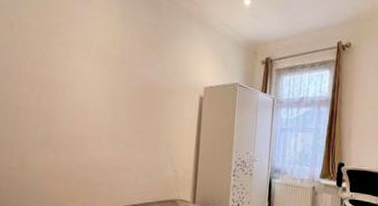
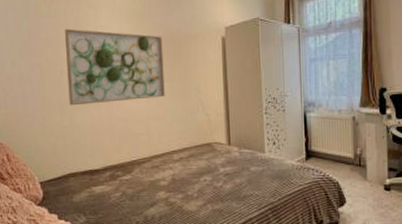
wall art: none [22,62,139,148] -> present [64,28,165,106]

